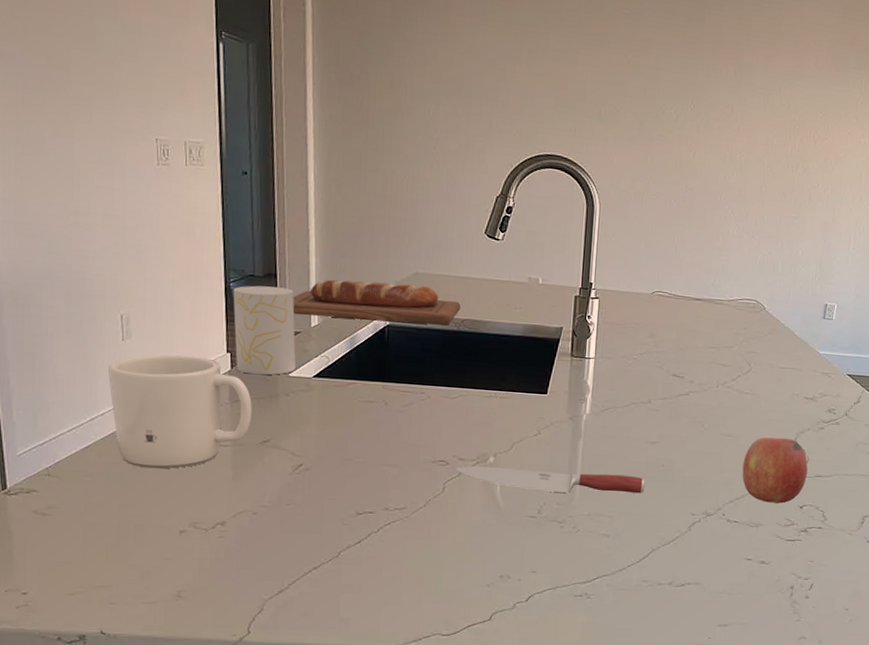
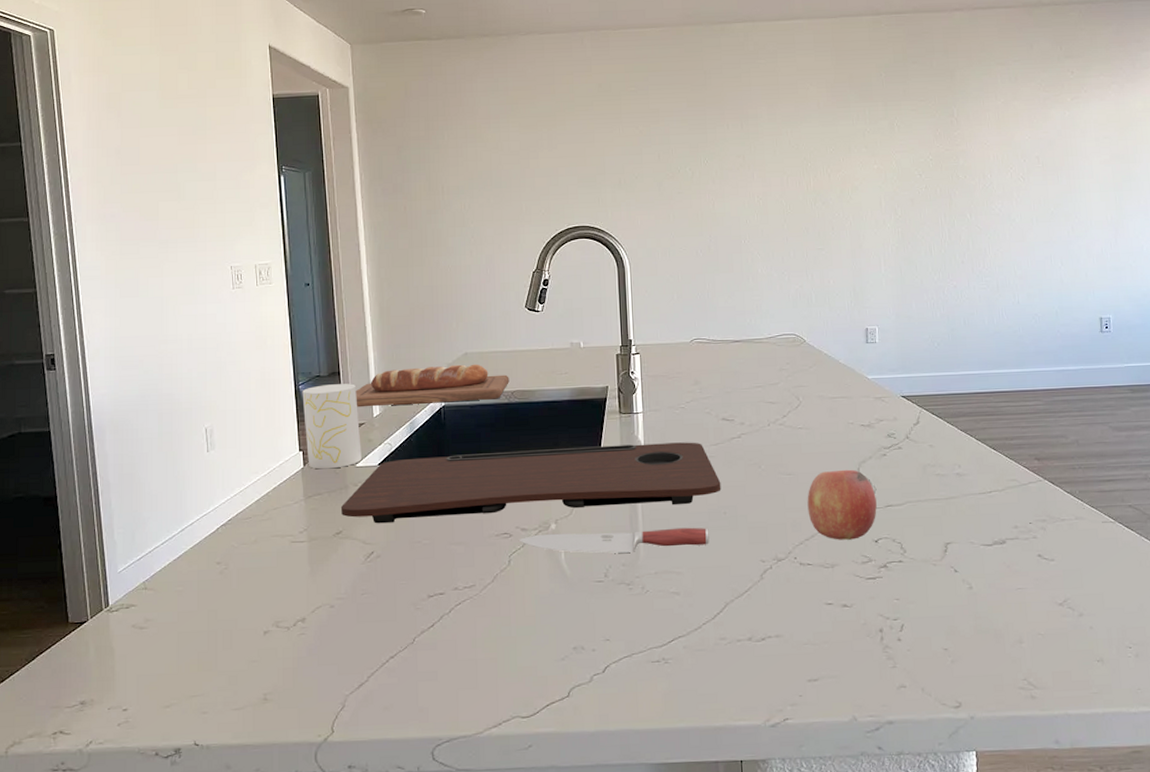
mug: present [108,354,253,469] -> none [196,458,325,572]
cutting board: none [269,374,663,453] -> present [340,442,721,524]

